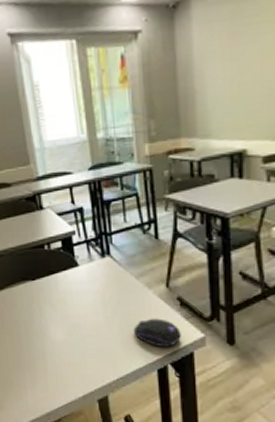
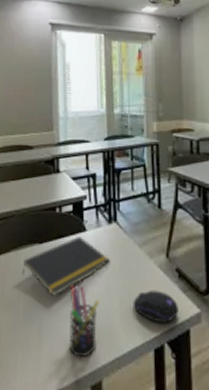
notepad: none [18,272,107,328] -> present [22,237,110,297]
pen holder: none [68,316,100,378] -> present [69,285,99,358]

